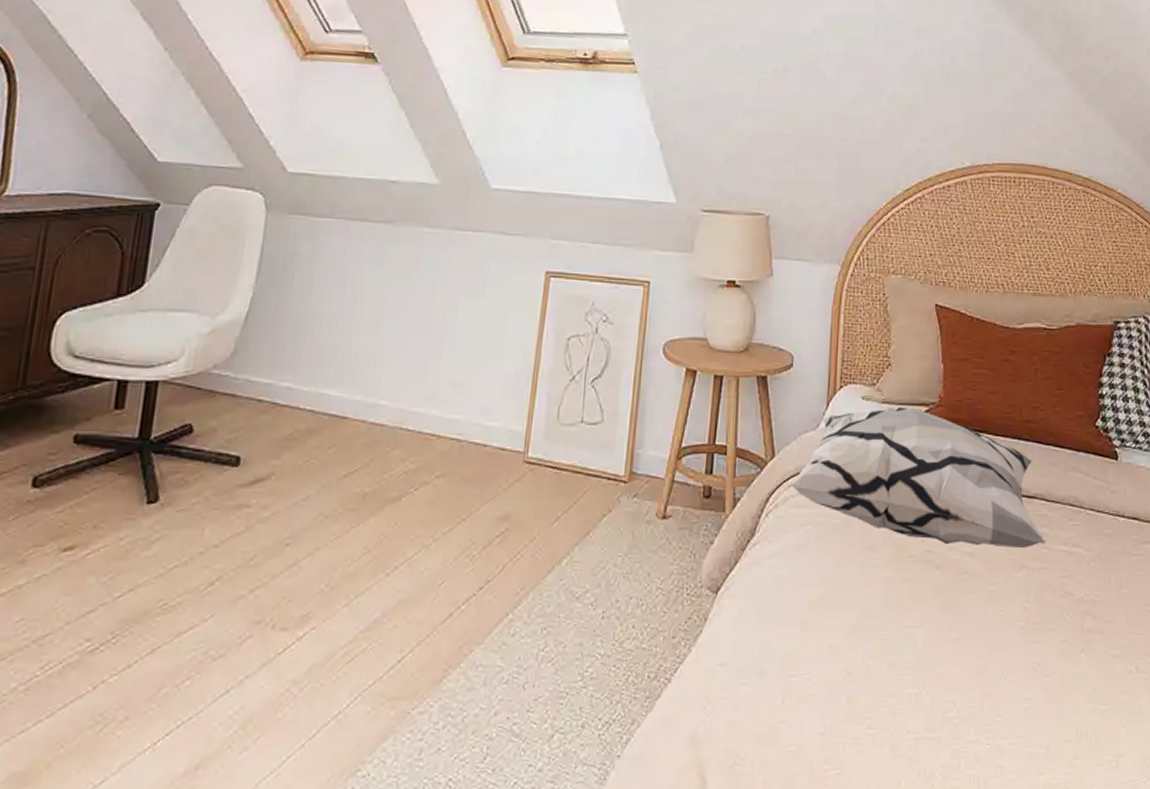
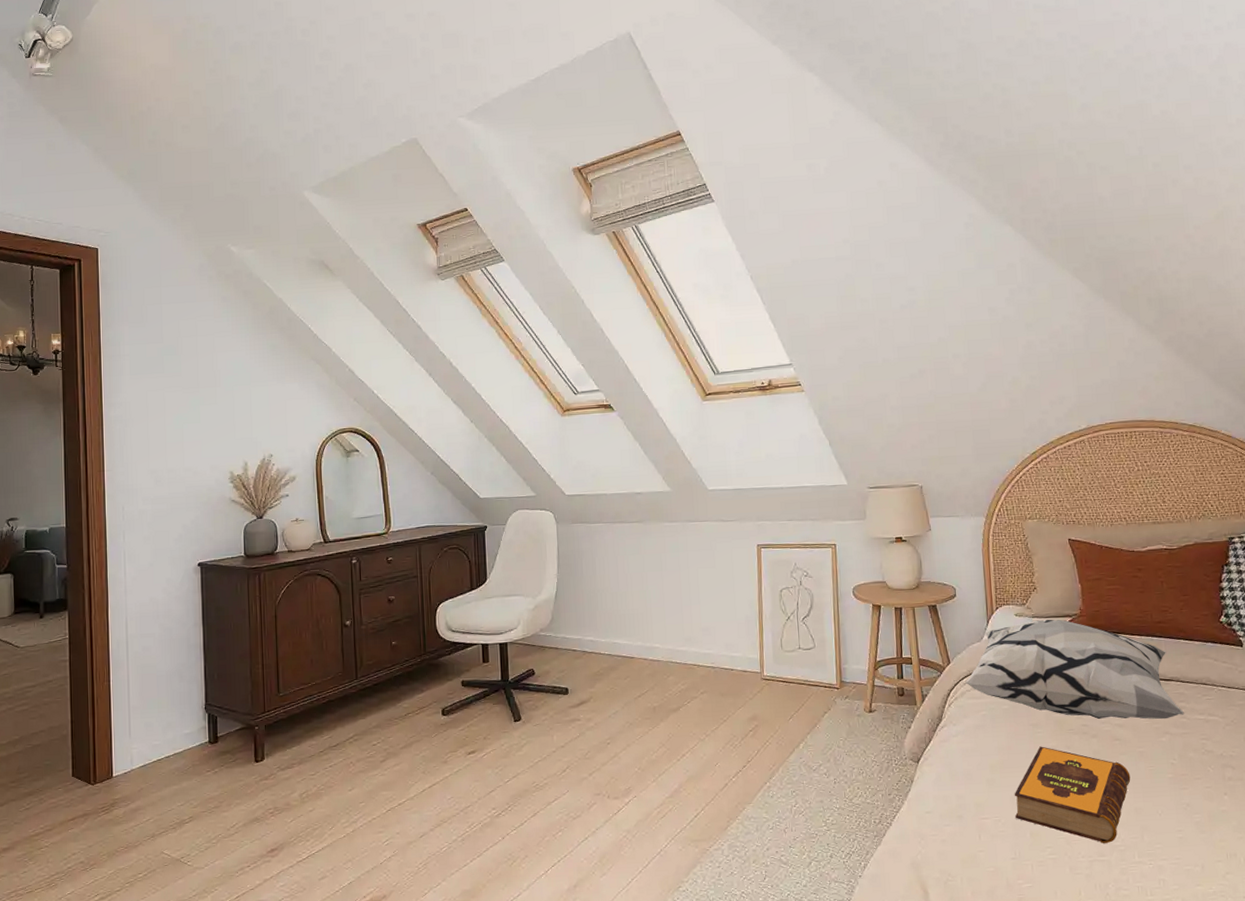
hardback book: none [830,577,976,714] -> present [1014,746,1131,843]

